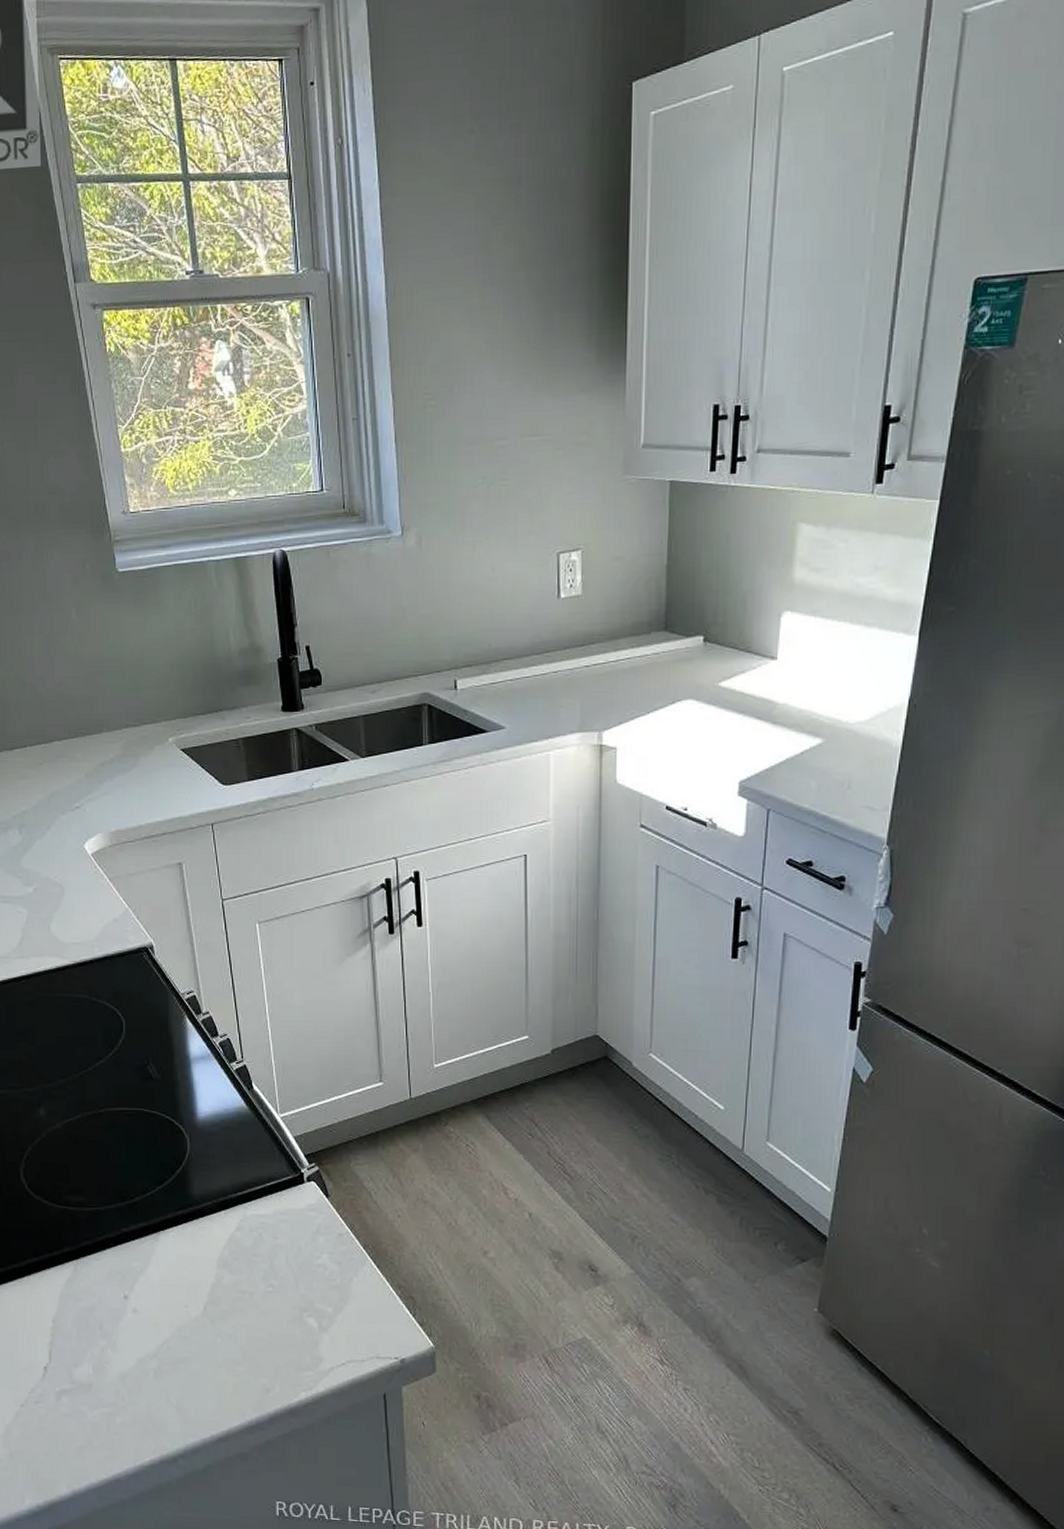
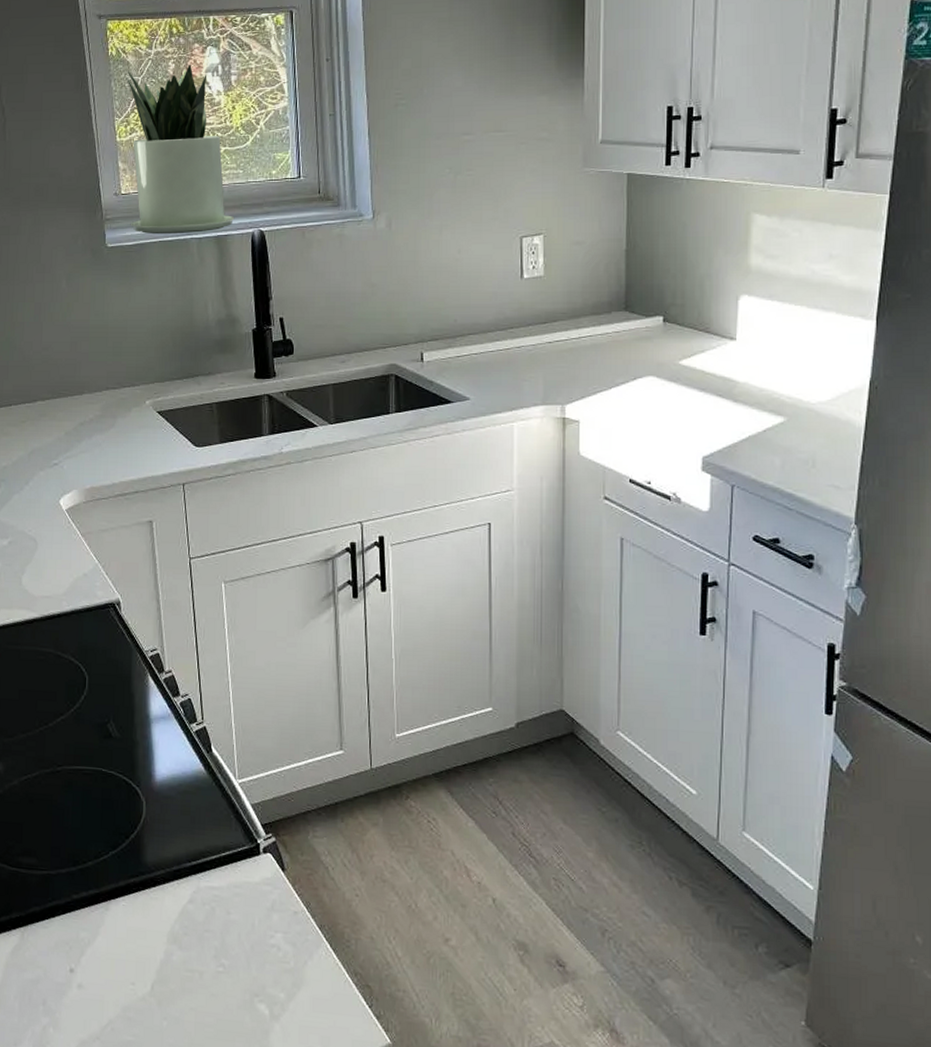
planter: none [127,361,254,557] -> present [126,64,235,235]

